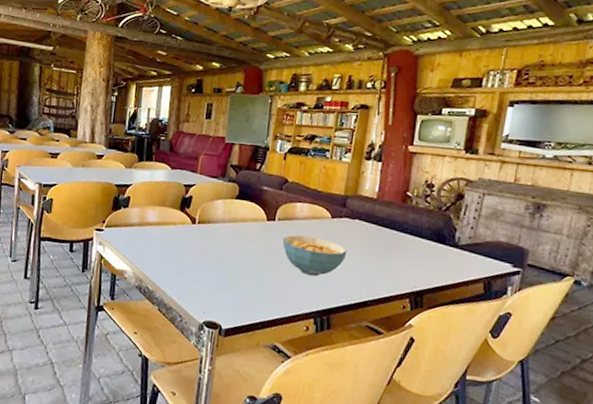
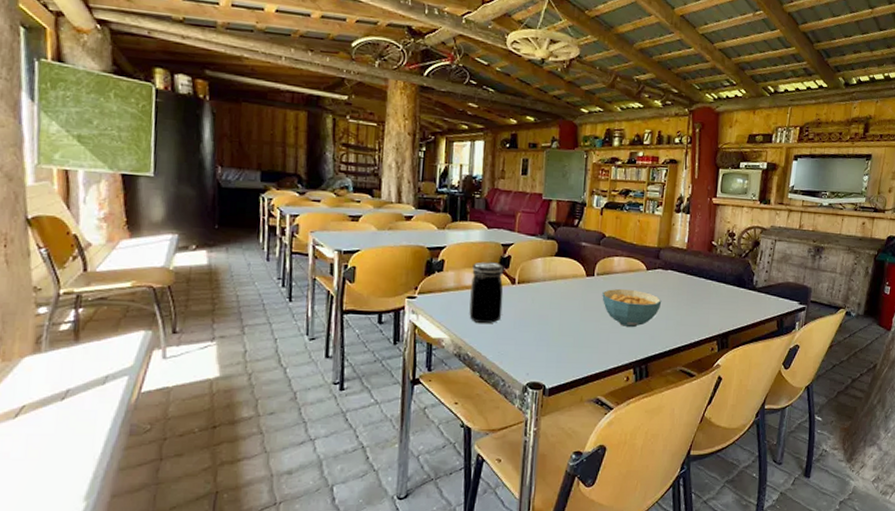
jar: none [150,200,185,260] -> present [469,262,504,324]

